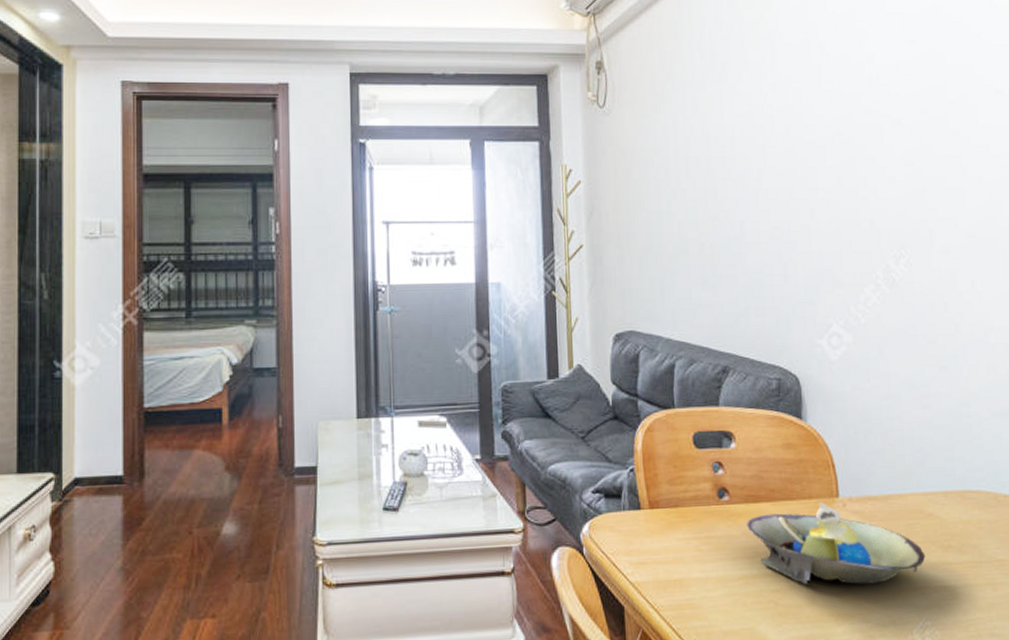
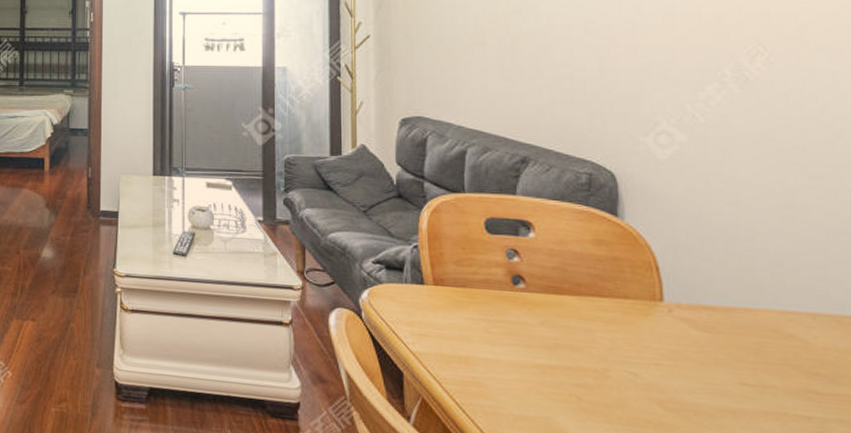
decorative bowl: present [747,502,926,585] -> none [545,304,782,399]

